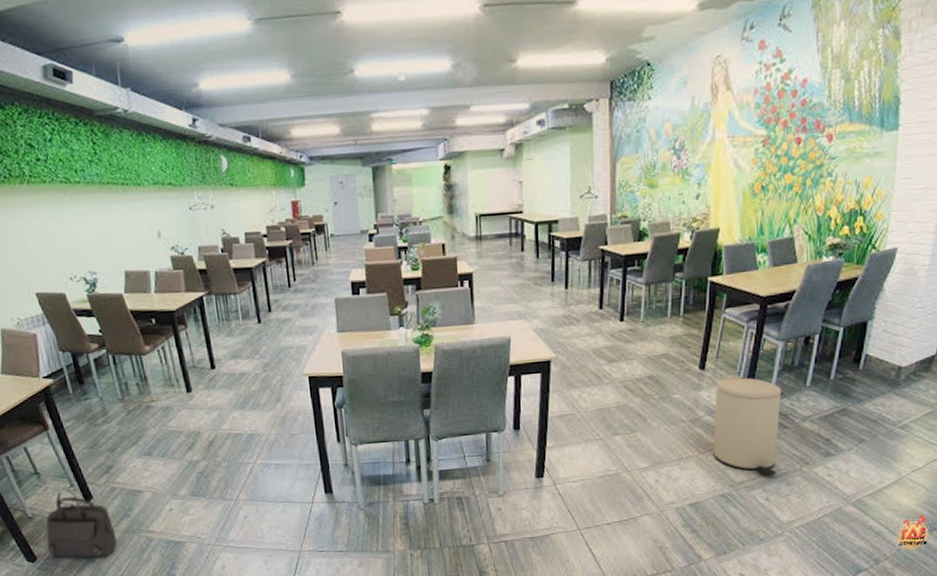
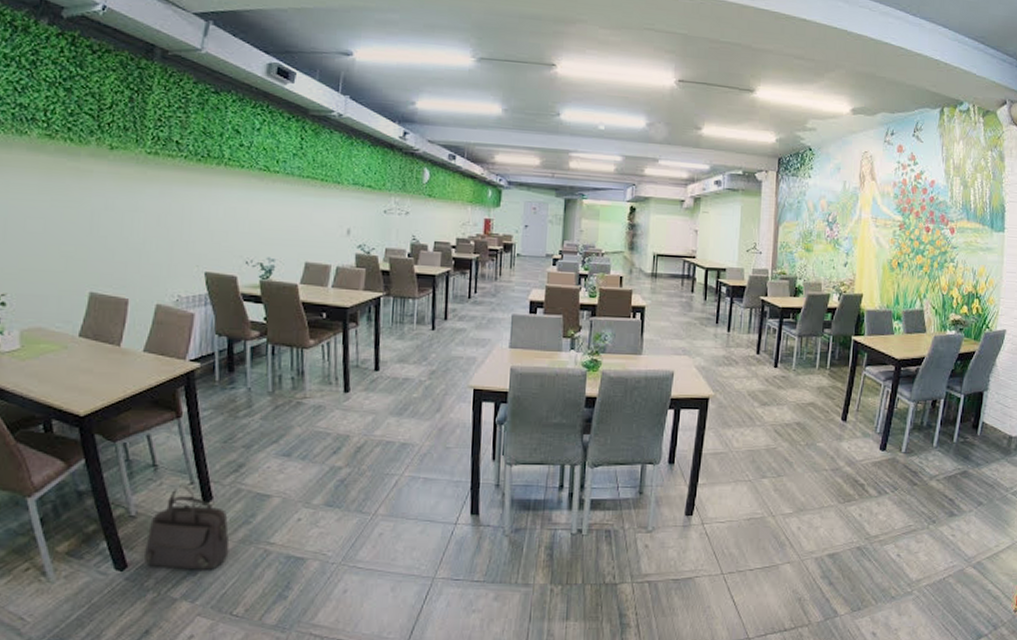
pedal bin: present [712,375,782,476] -> none [850,429,913,532]

